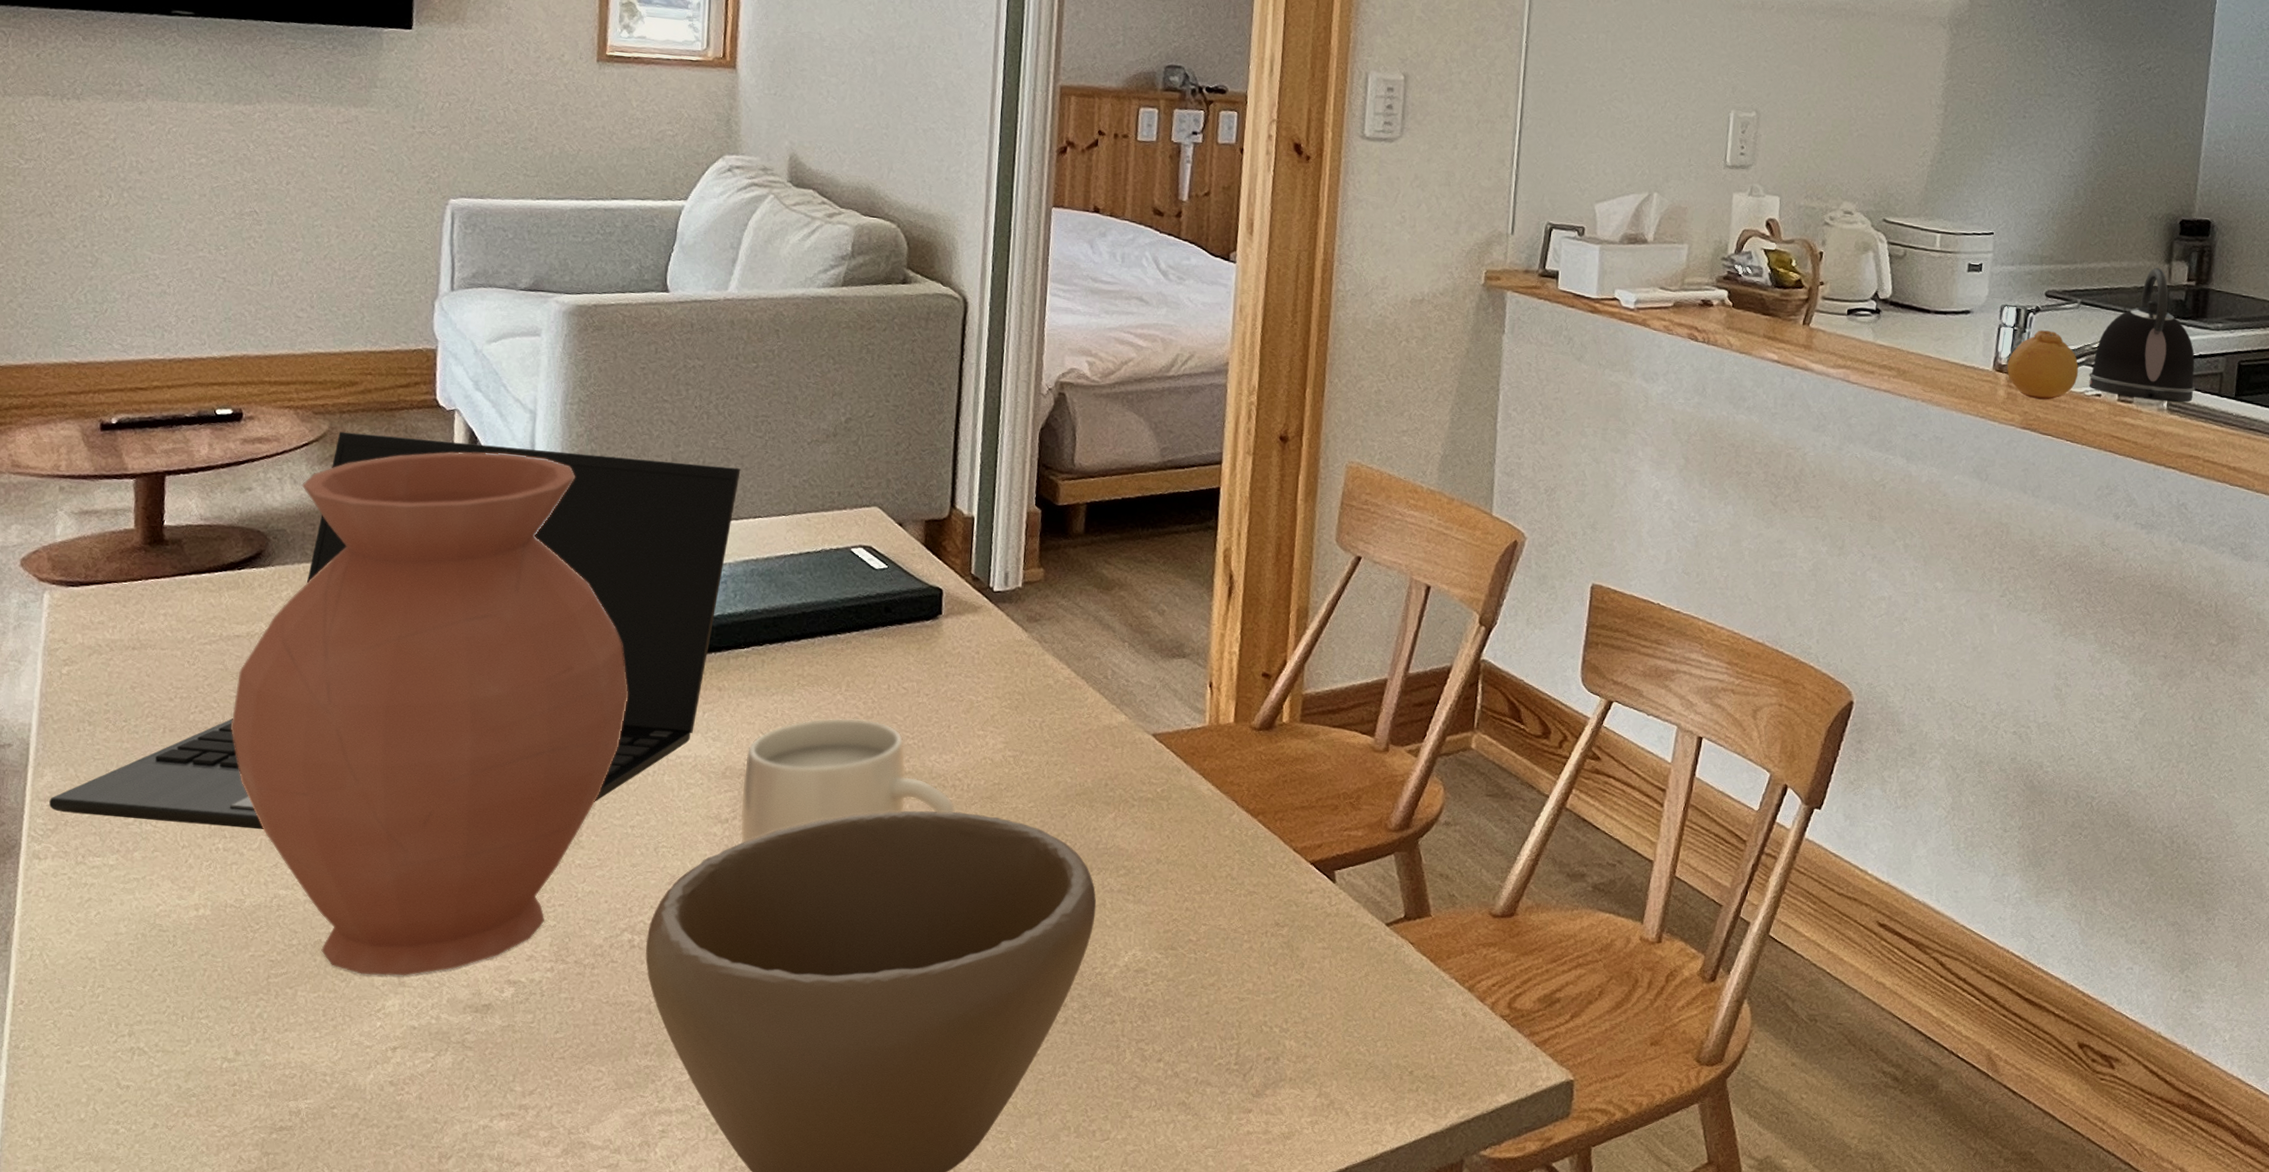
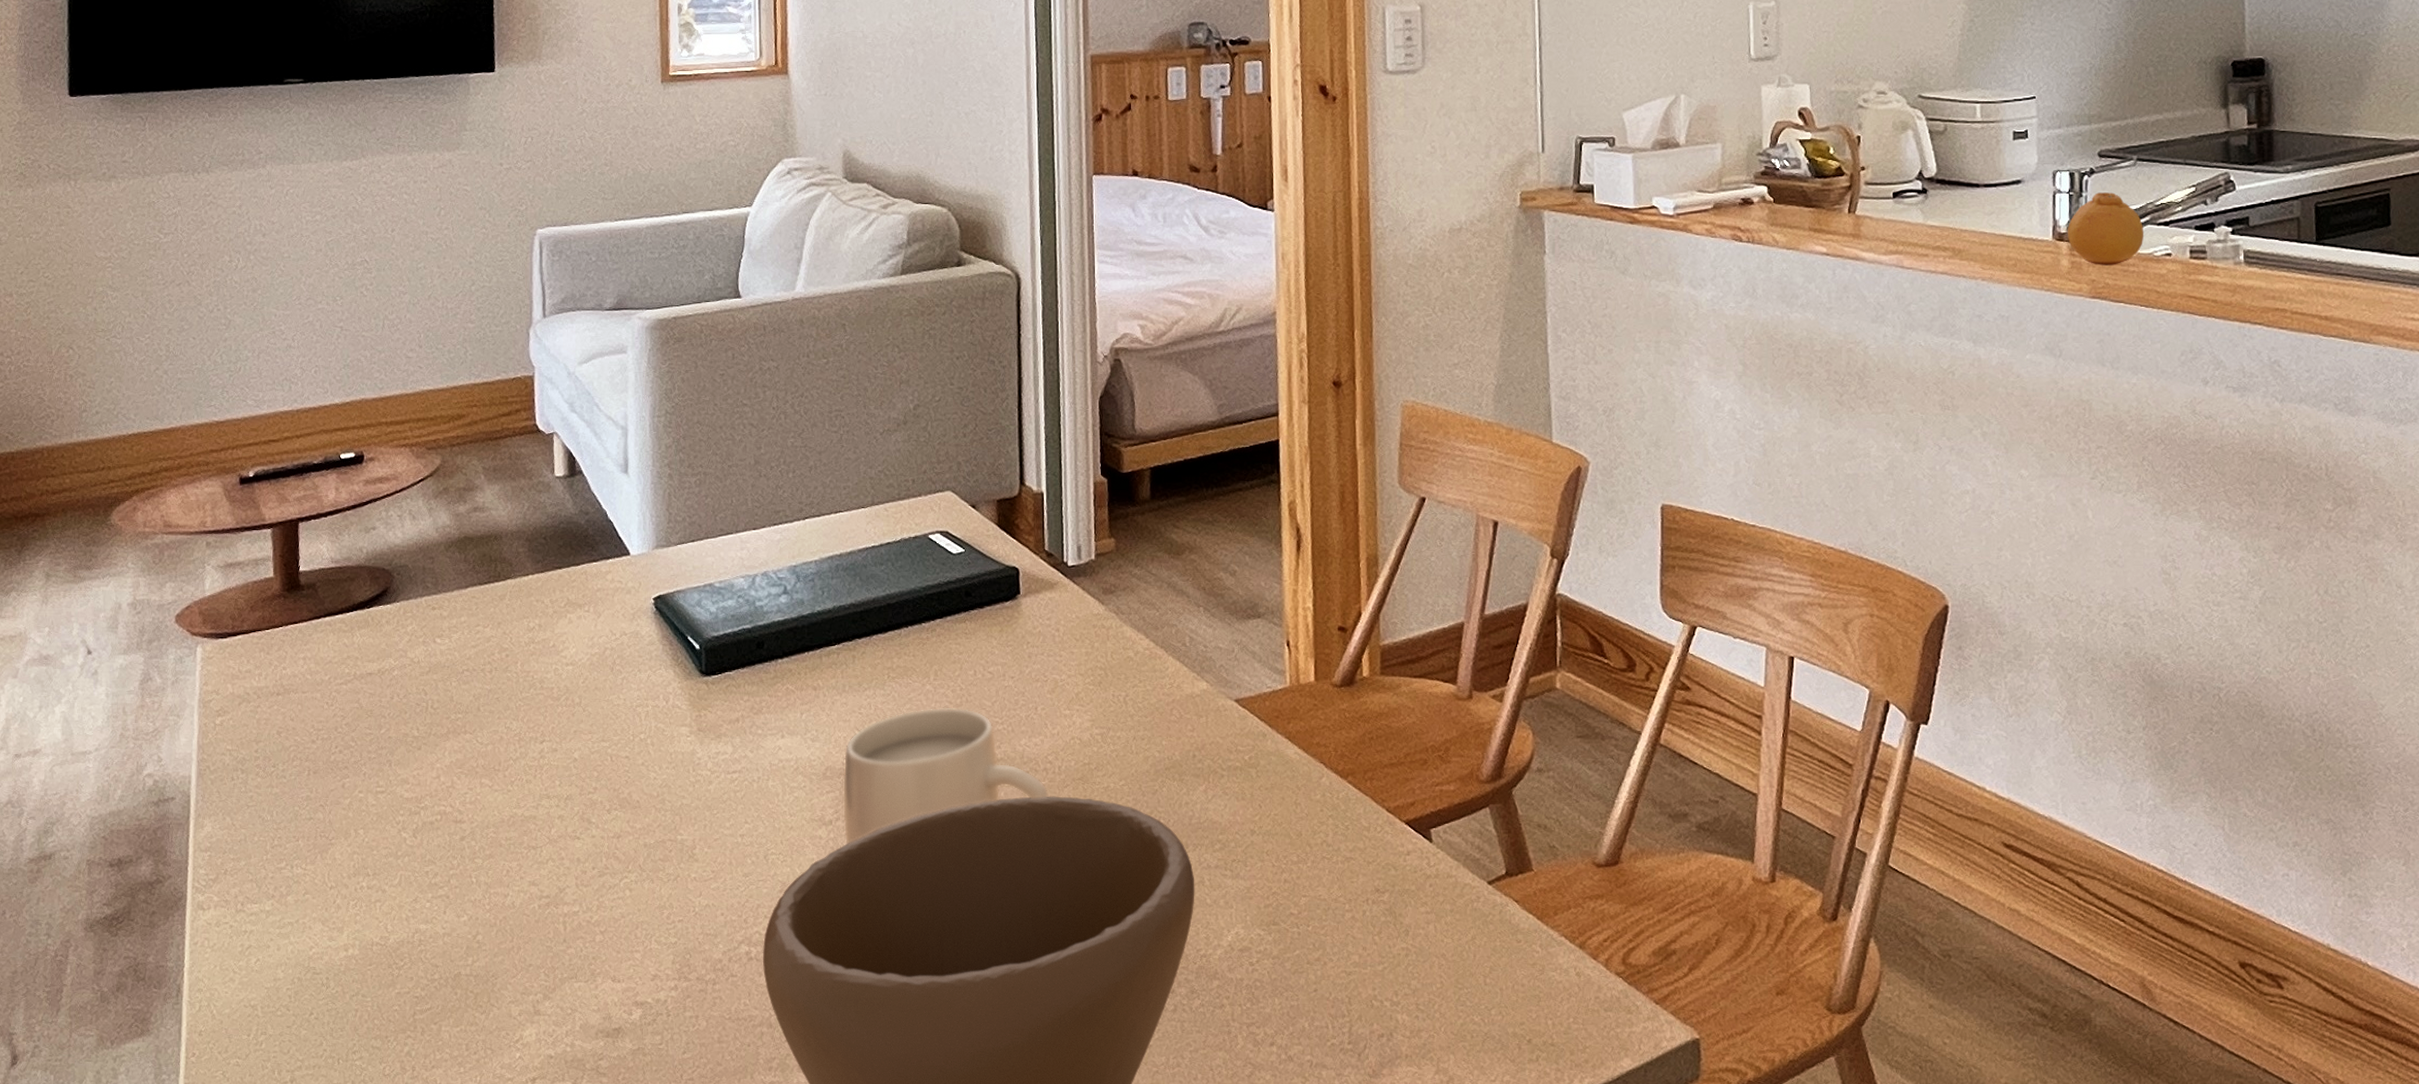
laptop: present [49,431,741,829] -> none [210,464,819,865]
vase: present [231,452,629,976] -> none [369,471,730,1006]
kettle: present [2088,268,2196,403] -> none [2155,114,2272,254]

